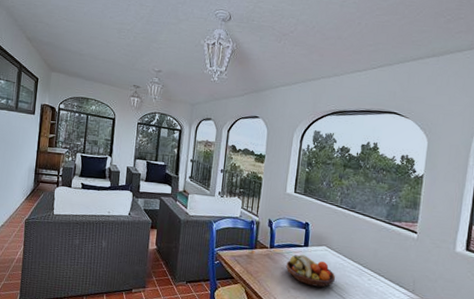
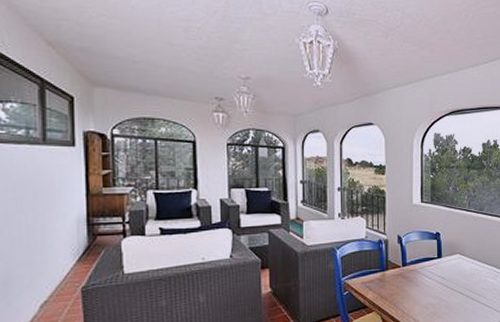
fruit bowl: present [286,254,336,288] -> none [422,267,473,298]

